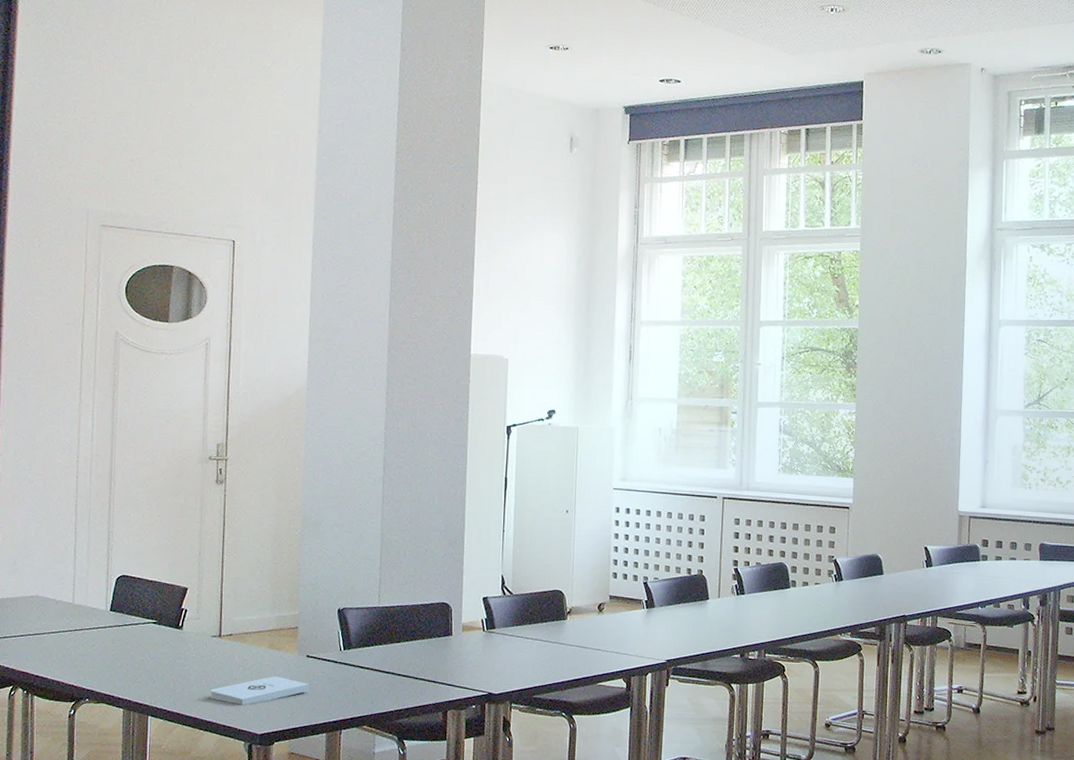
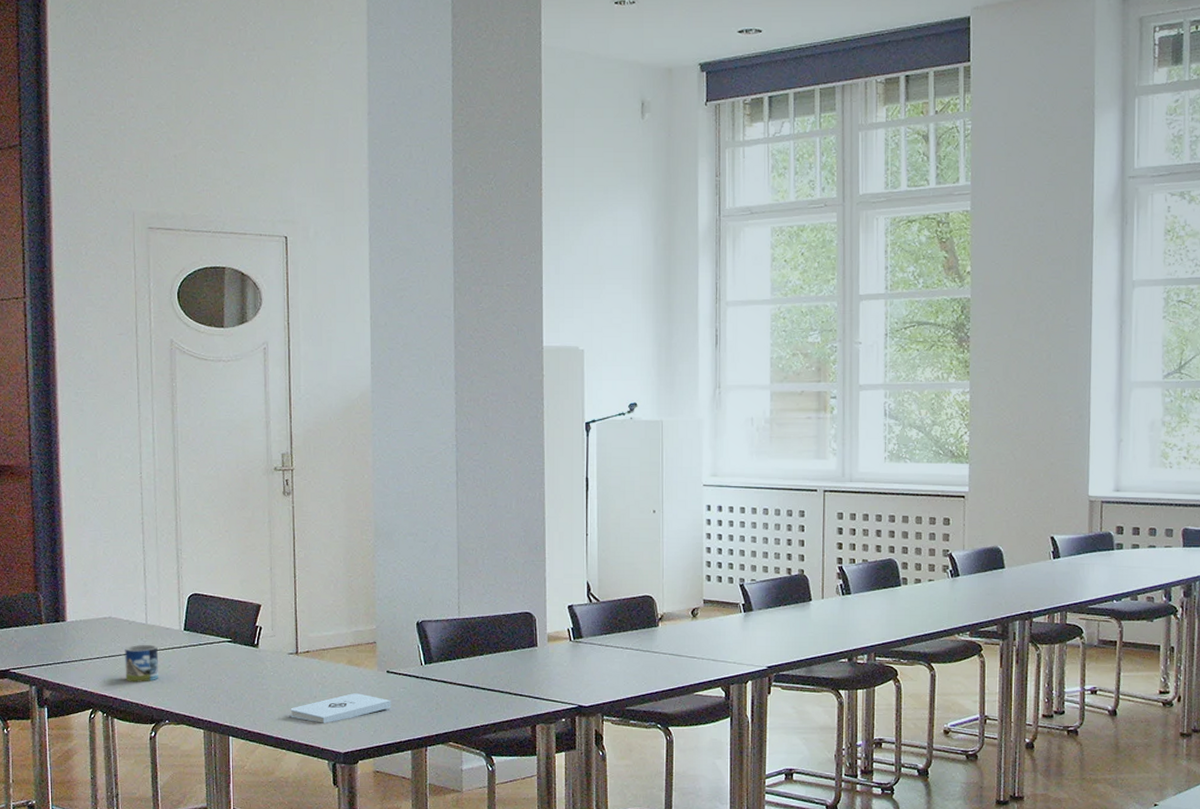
mug: none [48,623,83,661] -> present [125,644,158,682]

